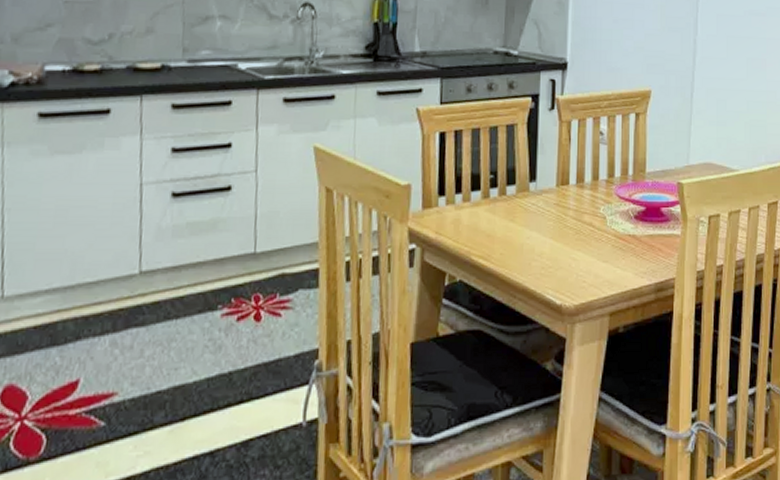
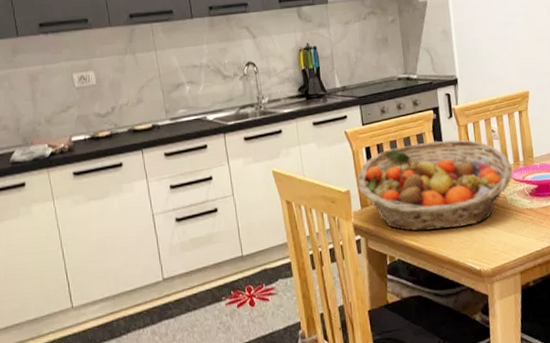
fruit basket: none [423,136,618,249] -> present [357,139,513,232]

